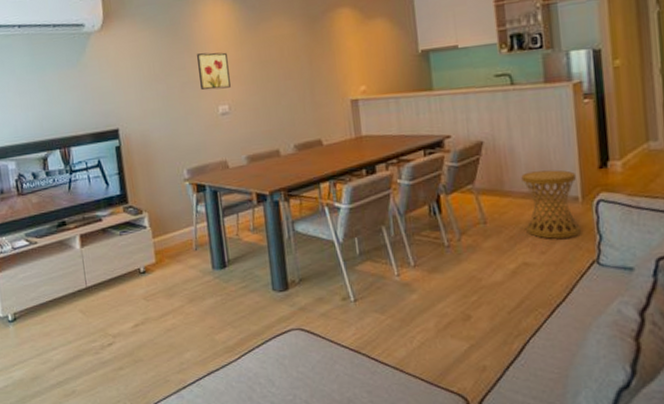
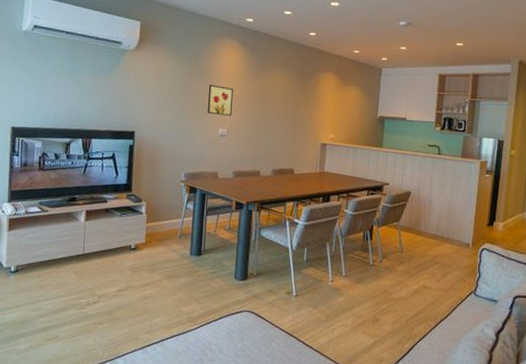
side table: present [521,169,582,239] -> none [430,220,471,272]

